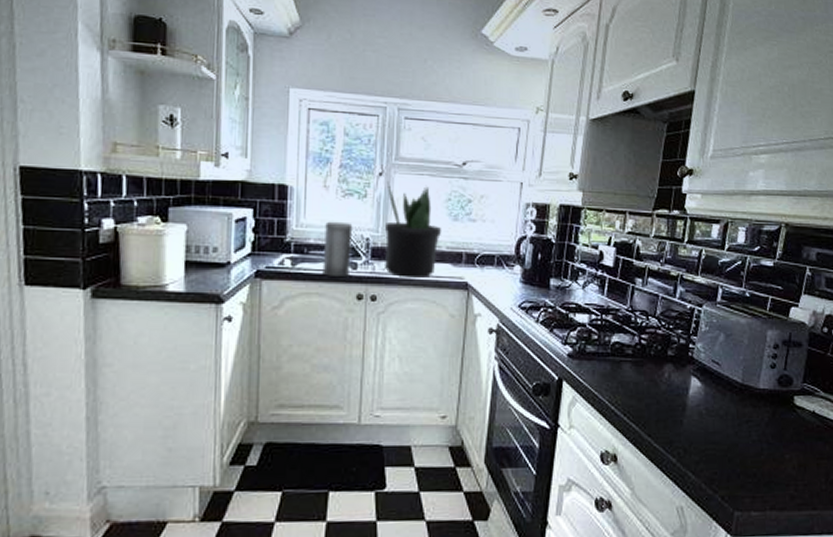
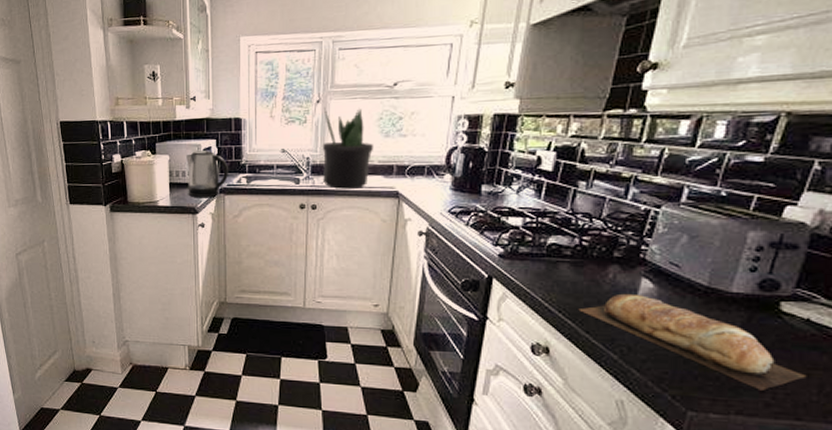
kettle: none [211,221,268,283] -> present [186,150,228,198]
canister: present [322,221,353,278] -> none [271,145,295,192]
bread loaf: none [641,393,817,484] -> present [578,293,807,391]

